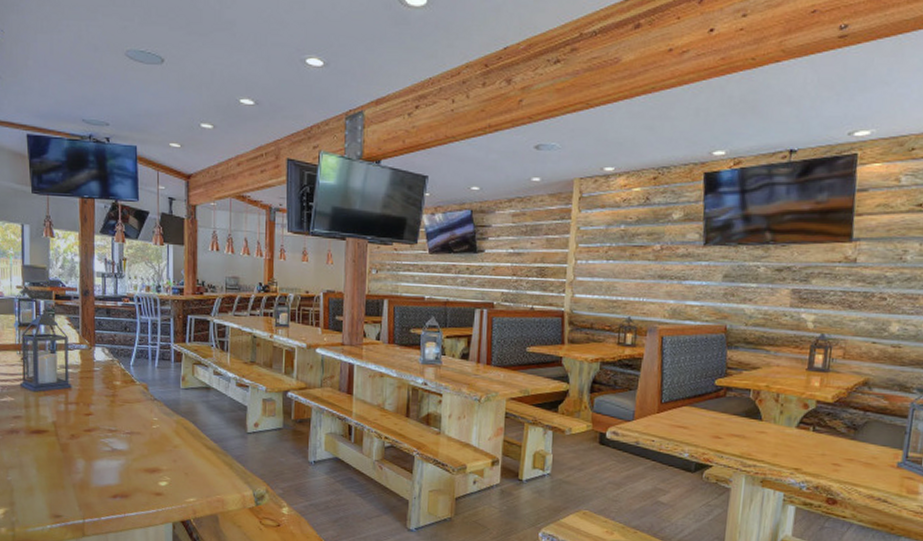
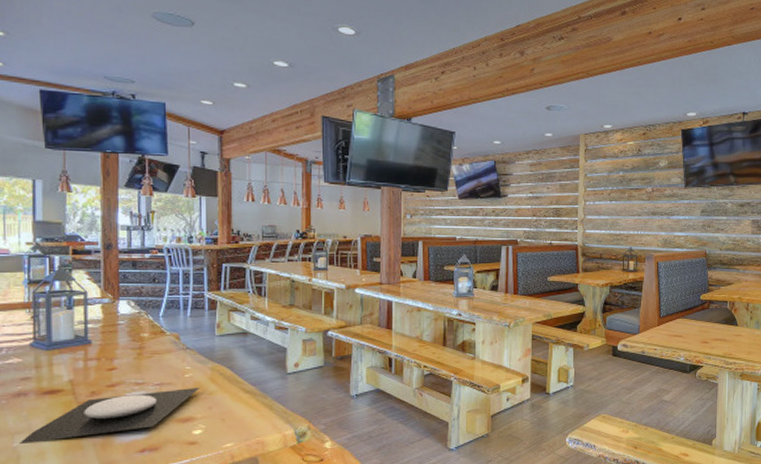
plate: none [13,438,166,479] -> present [19,387,201,444]

